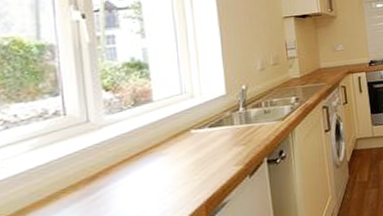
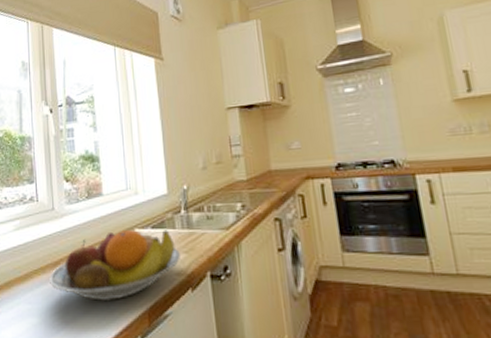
fruit bowl: none [84,127,239,206] -> present [50,230,180,302]

